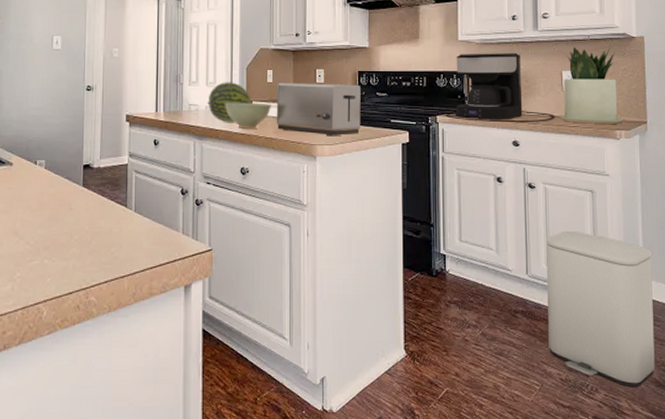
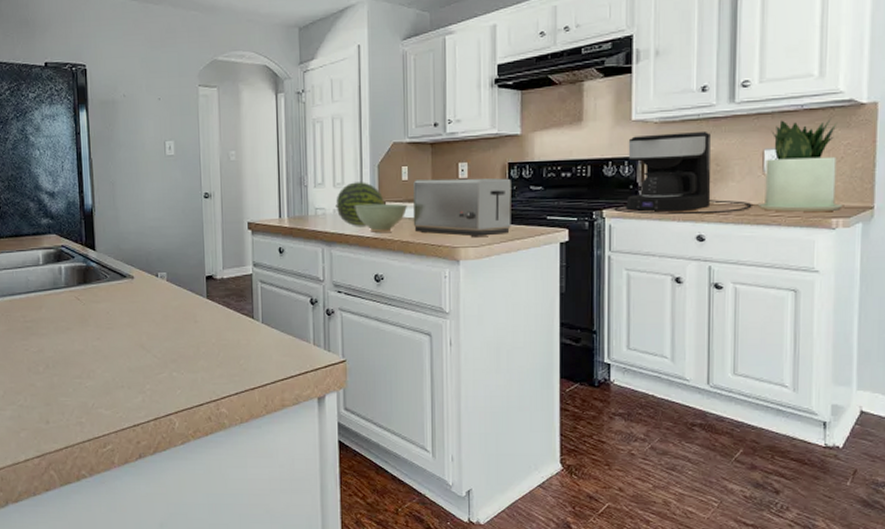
pedal bin: present [546,230,655,388] -> none [730,335,869,507]

